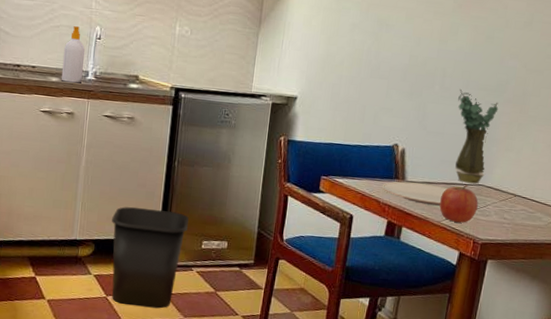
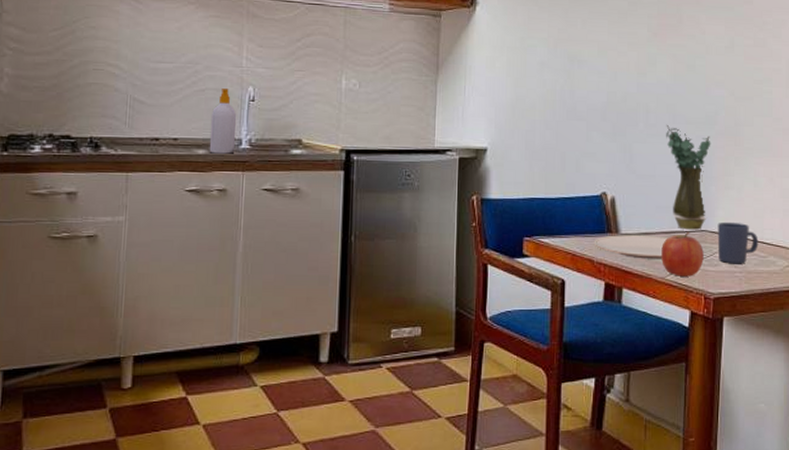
waste bin: present [112,206,189,309] -> none [279,295,372,420]
mug: none [490,179,529,217] -> present [717,221,759,264]

